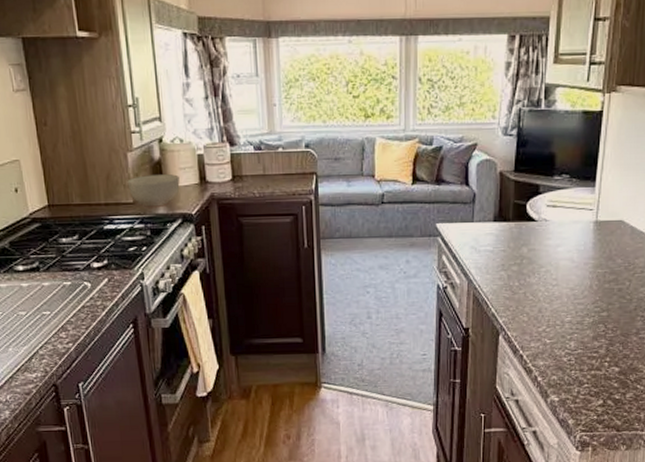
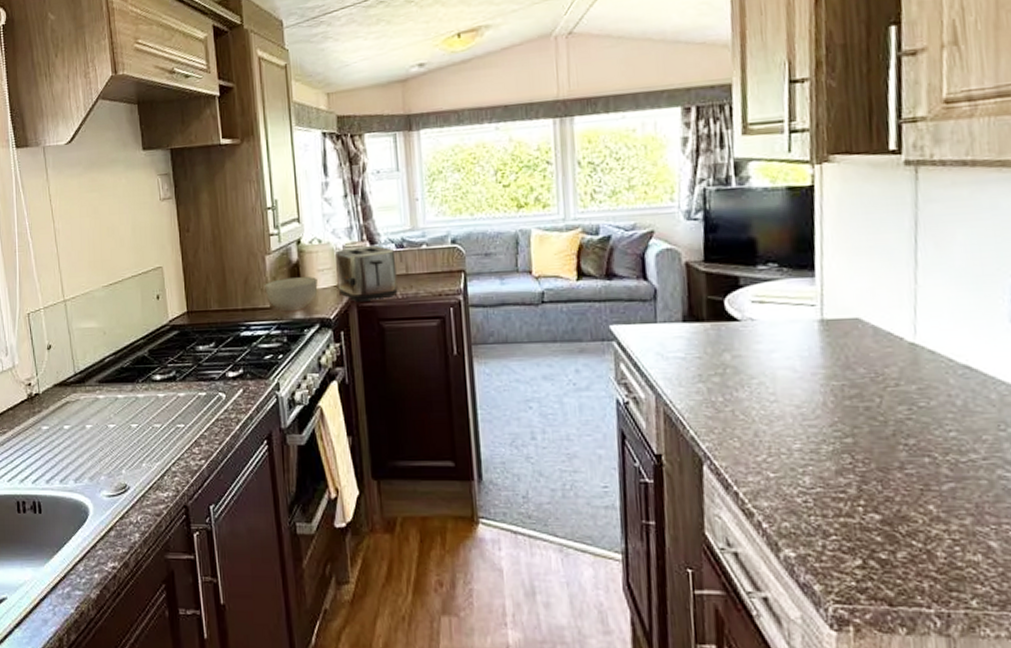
toaster: none [196,146,256,199] -> present [334,245,398,302]

